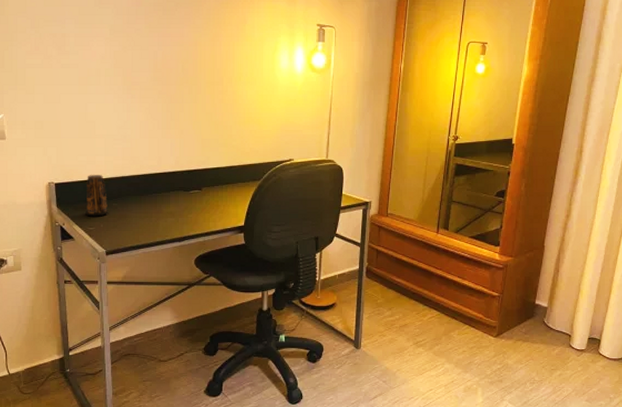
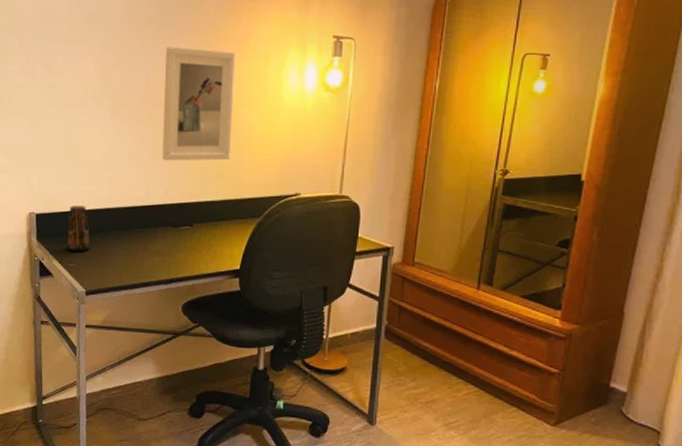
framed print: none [171,31,235,133] -> present [162,46,236,161]

